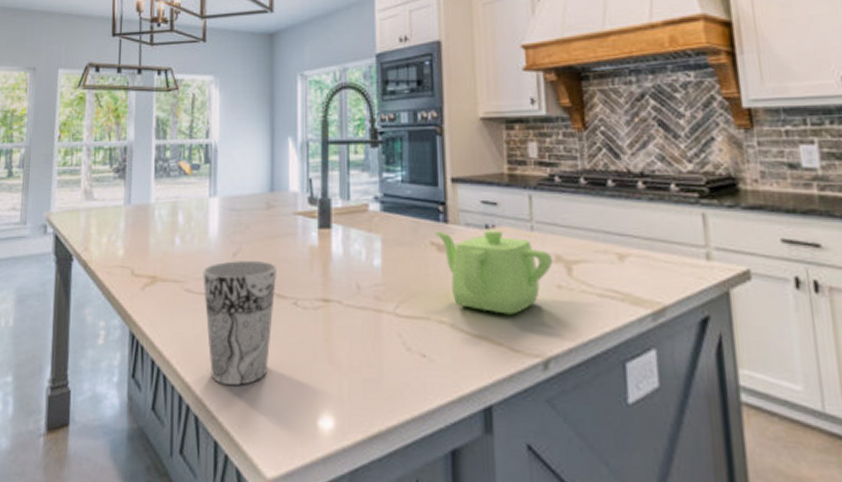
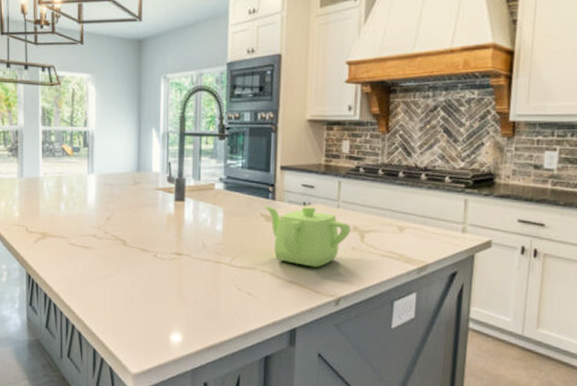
cup: present [203,261,276,385] -> none [83,223,141,312]

